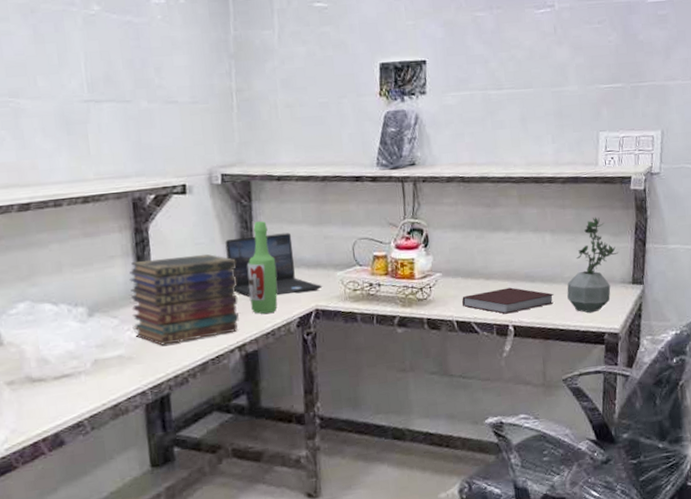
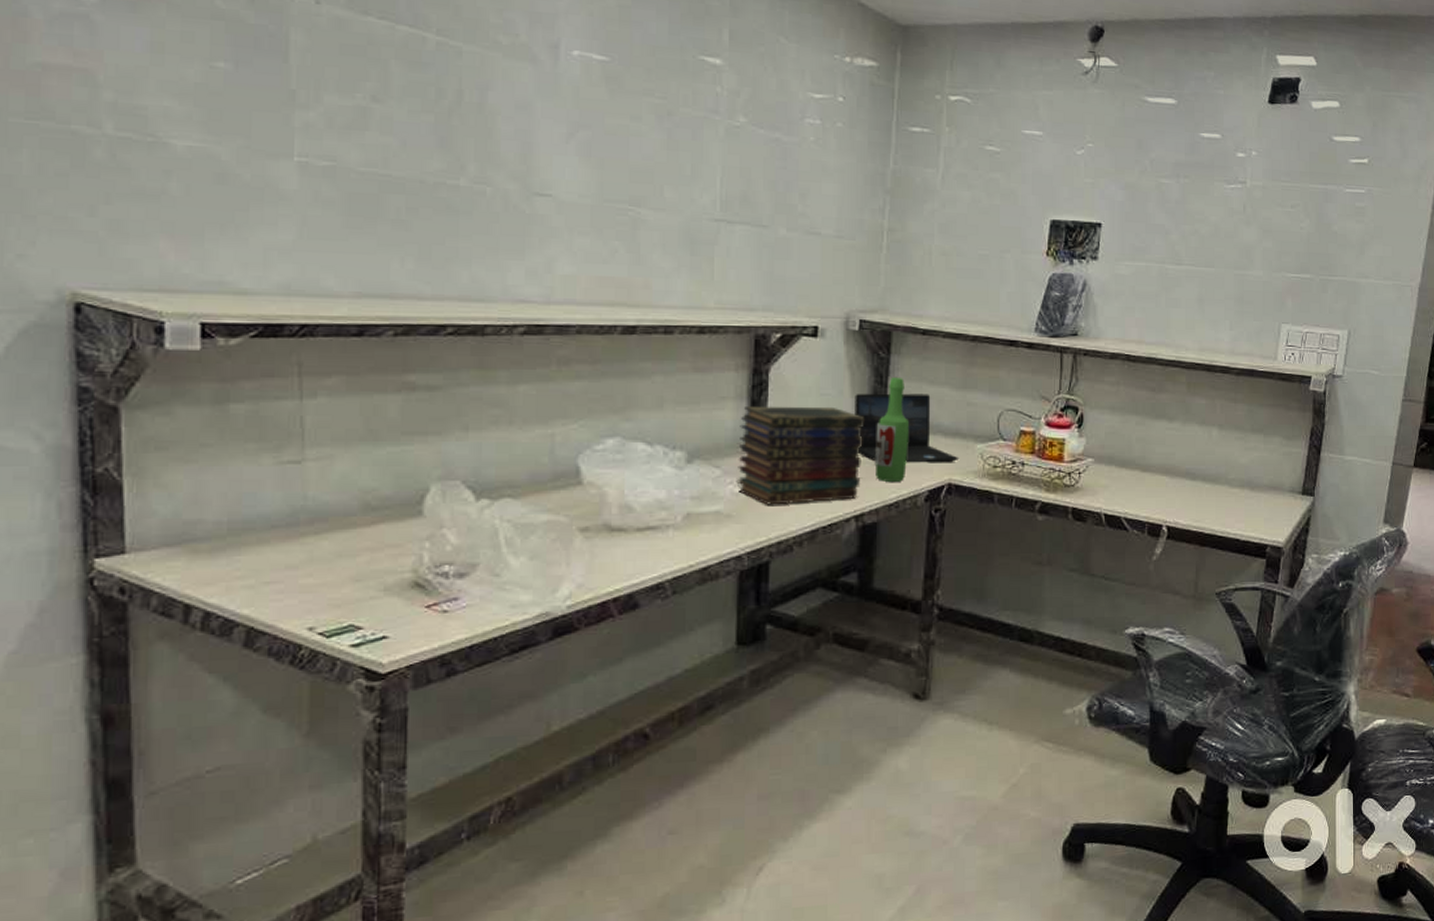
notebook: present [461,287,554,314] -> none [1112,483,1215,512]
potted plant: present [567,217,618,313] -> none [1230,416,1290,522]

